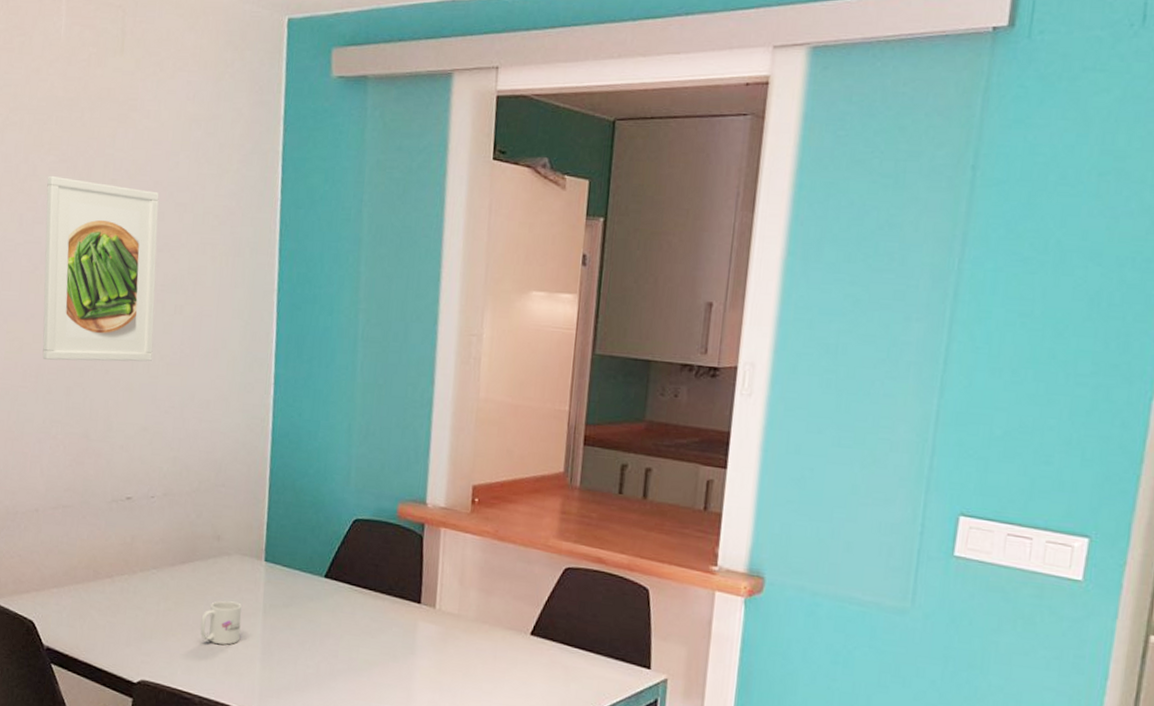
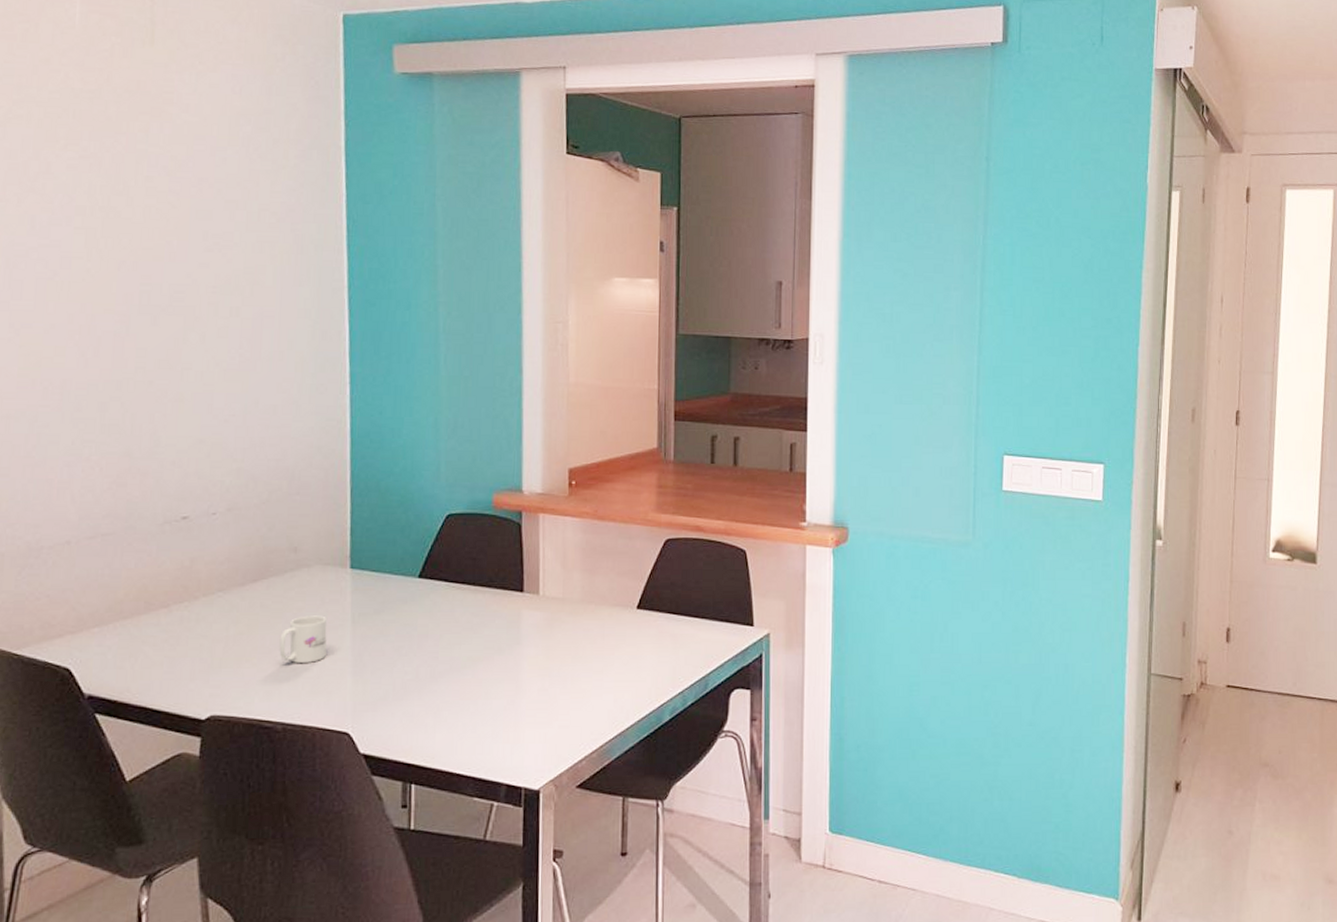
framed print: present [42,176,160,362] -> none [64,174,207,374]

